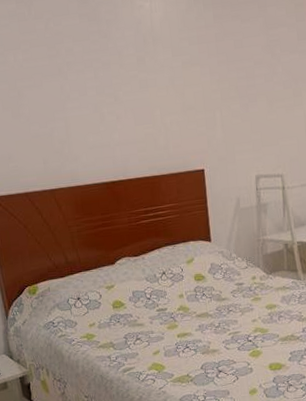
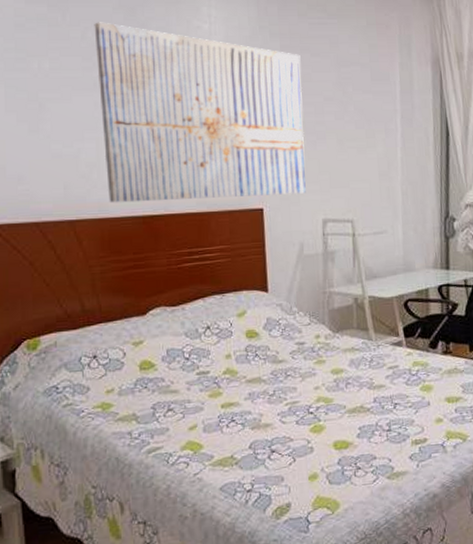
wall art: none [54,12,241,173] -> present [94,22,306,203]

